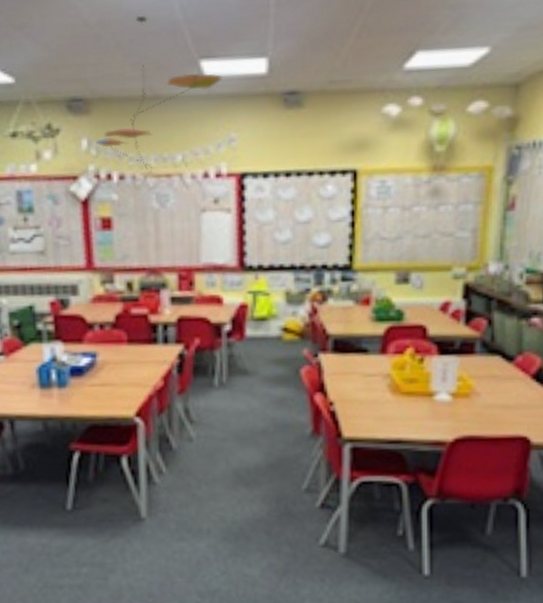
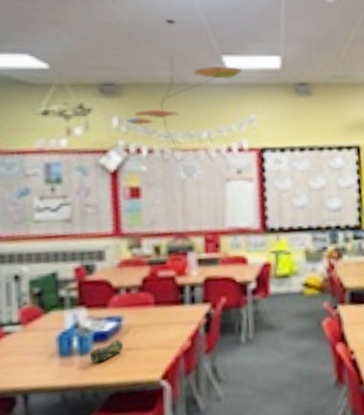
pencil case: none [67,374,100,396] -> present [89,338,124,363]

